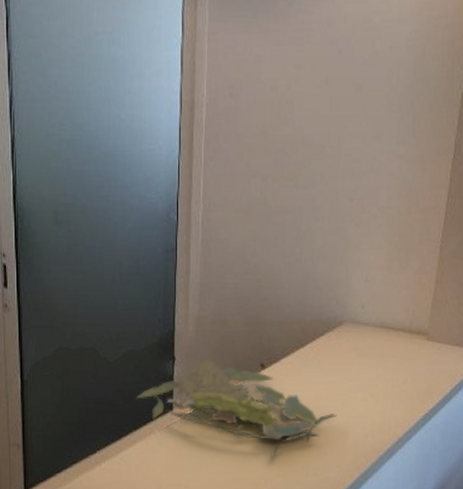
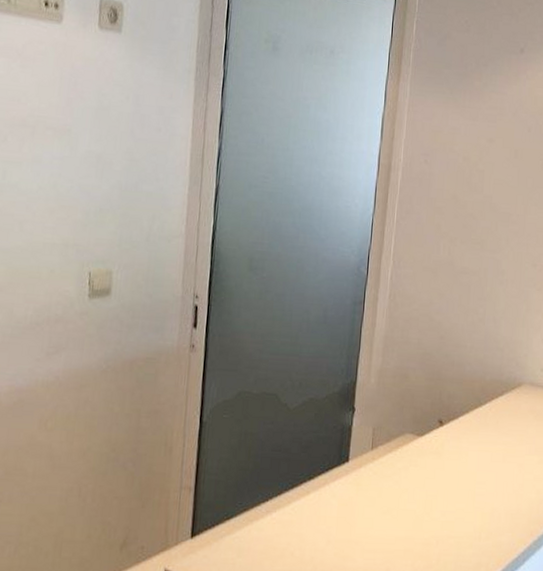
plant: present [136,358,337,458] -> none [313,411,512,518]

